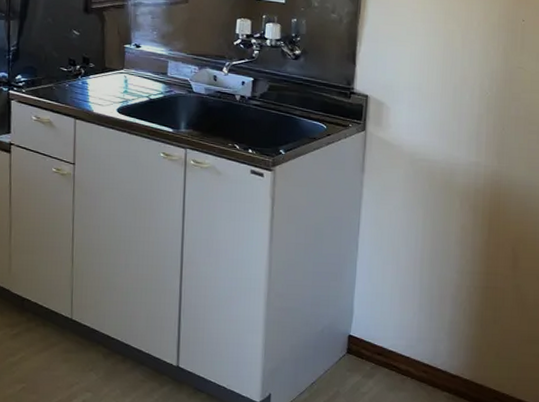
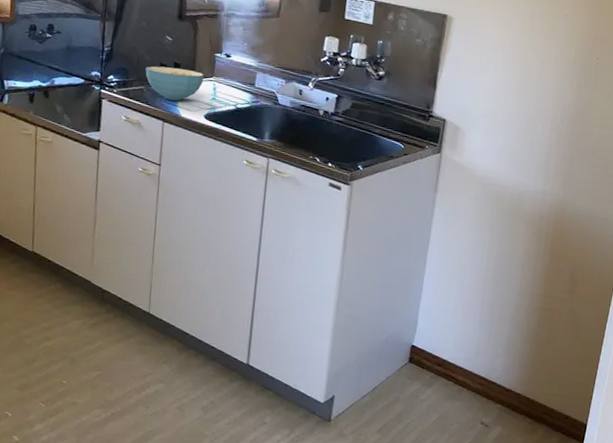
cereal bowl: none [53,62,115,97] -> present [145,66,205,101]

